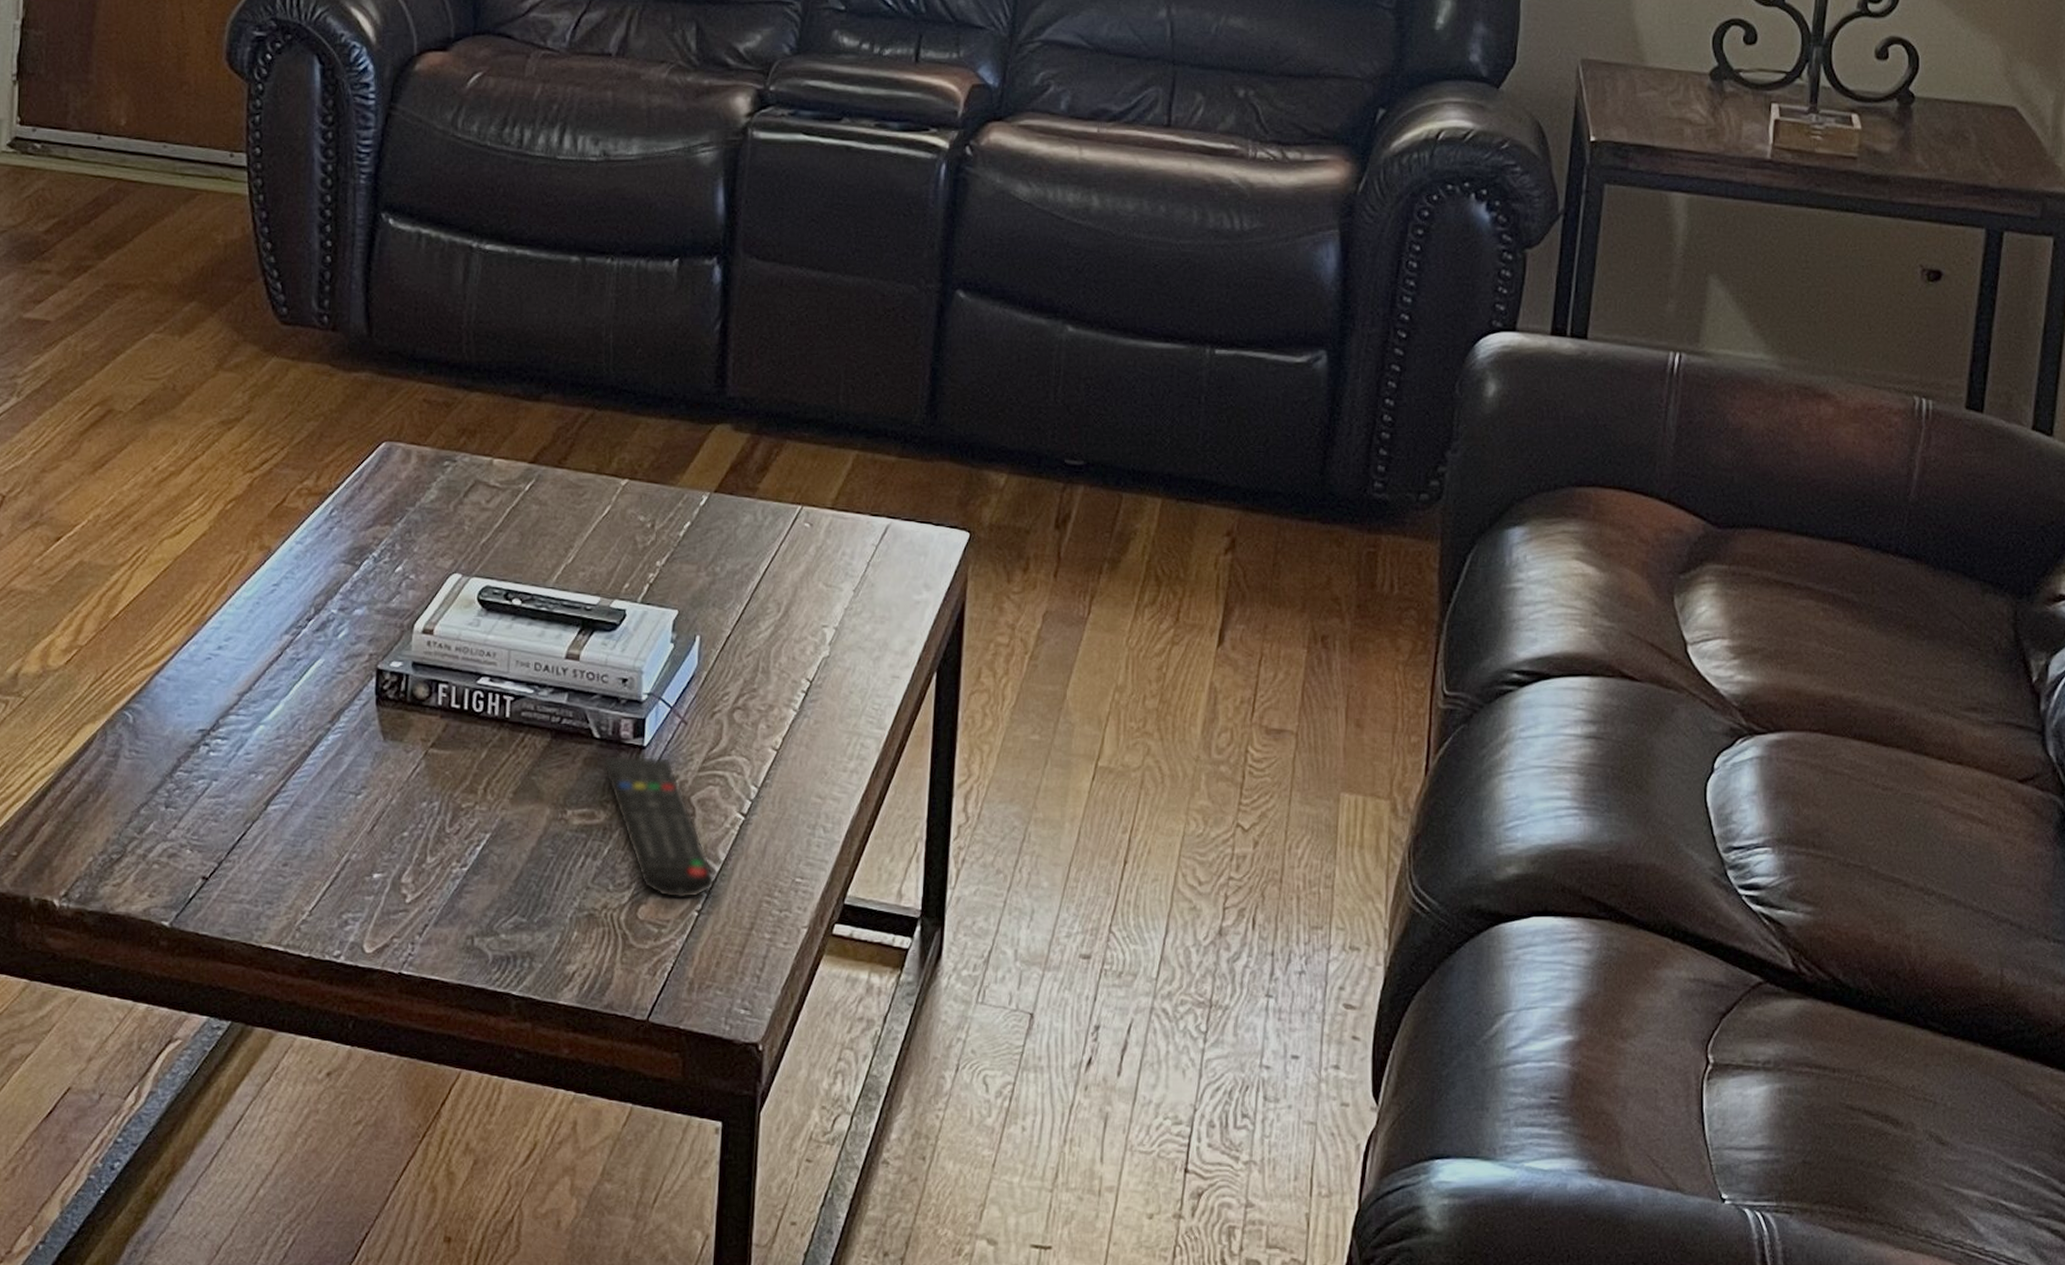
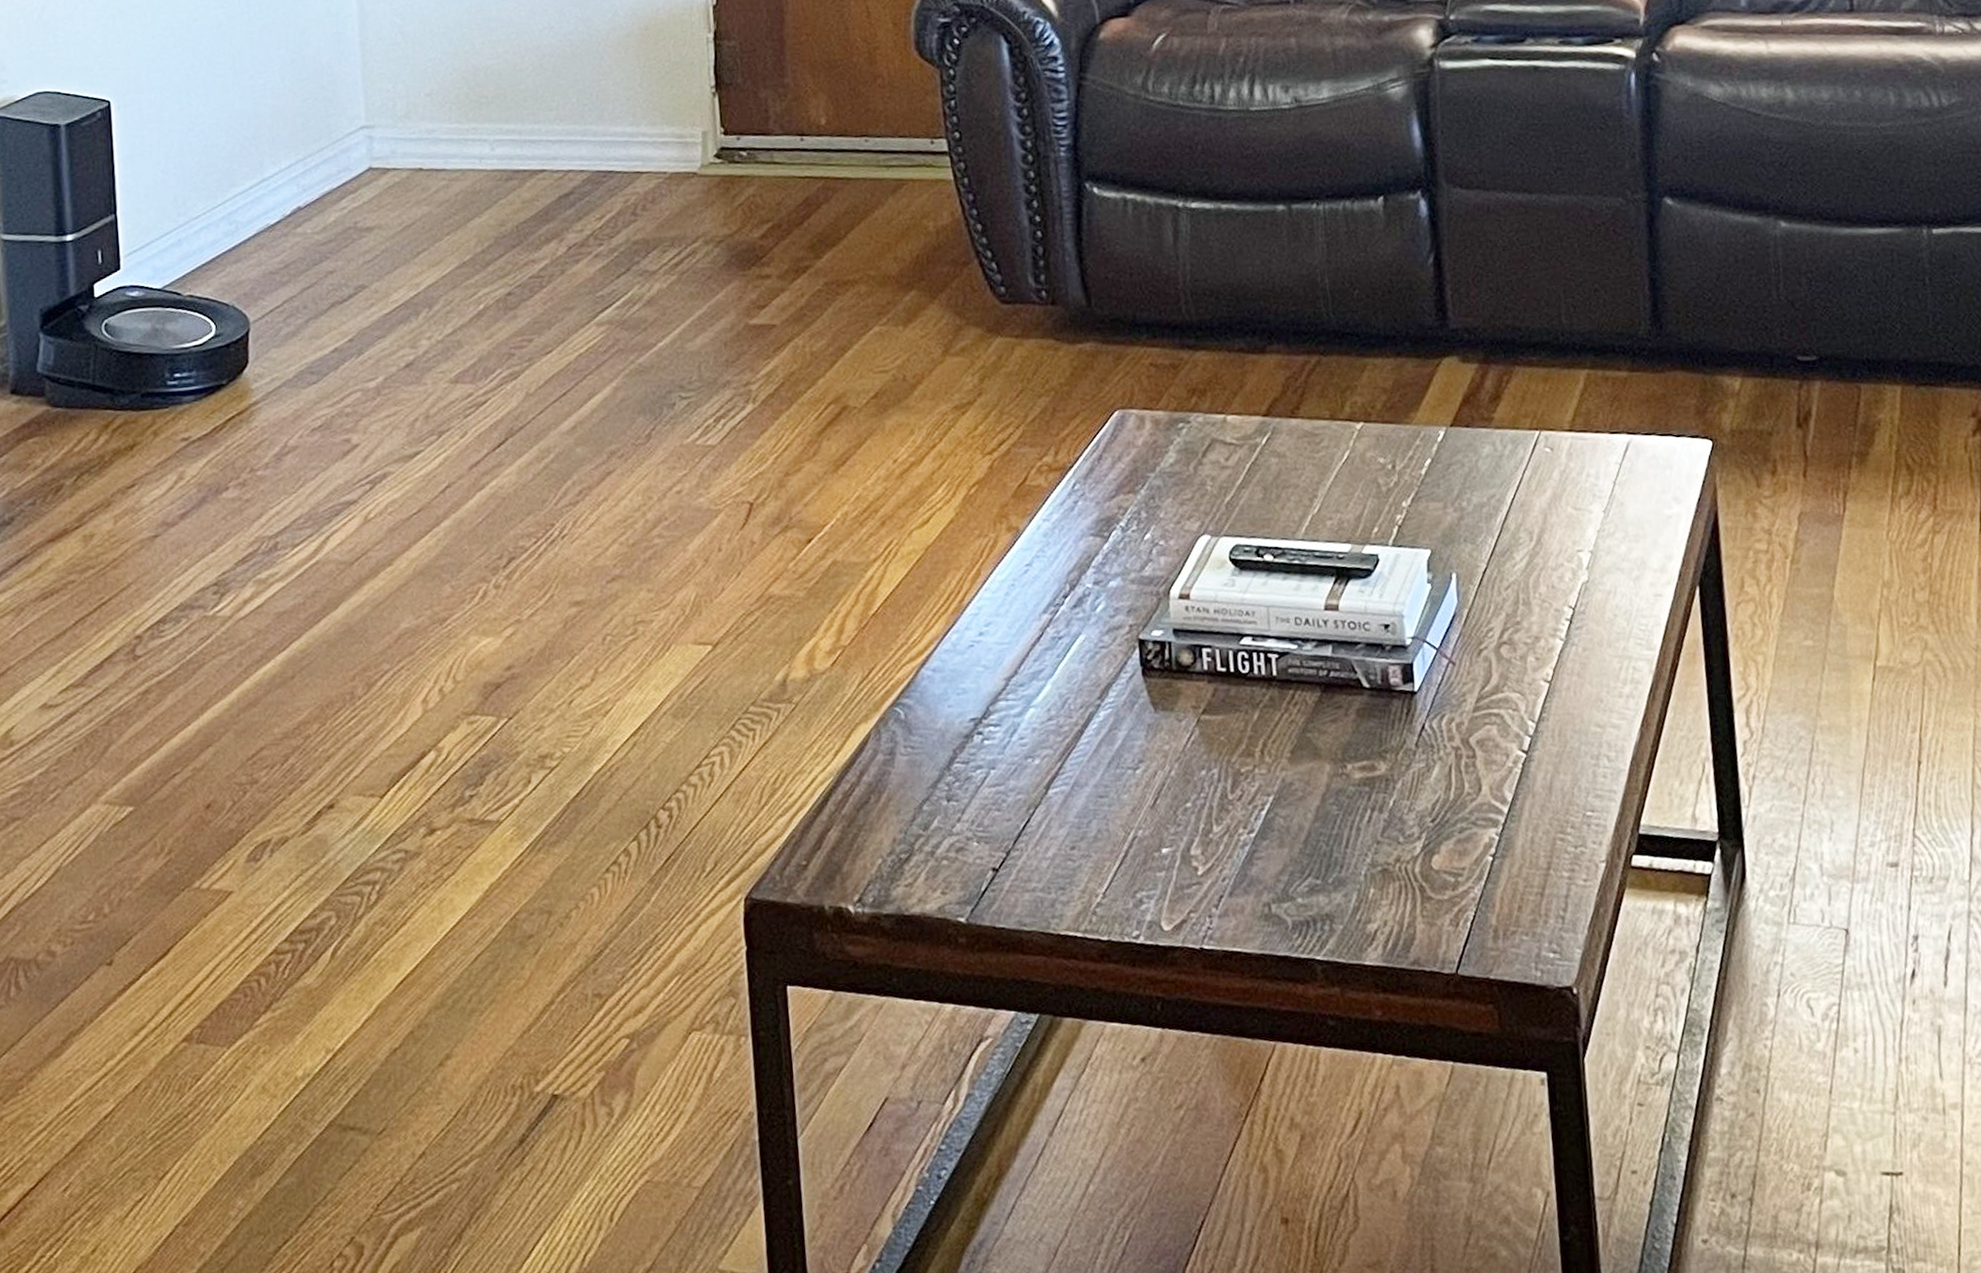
remote control: present [602,755,715,900] -> none [1375,700,1506,846]

